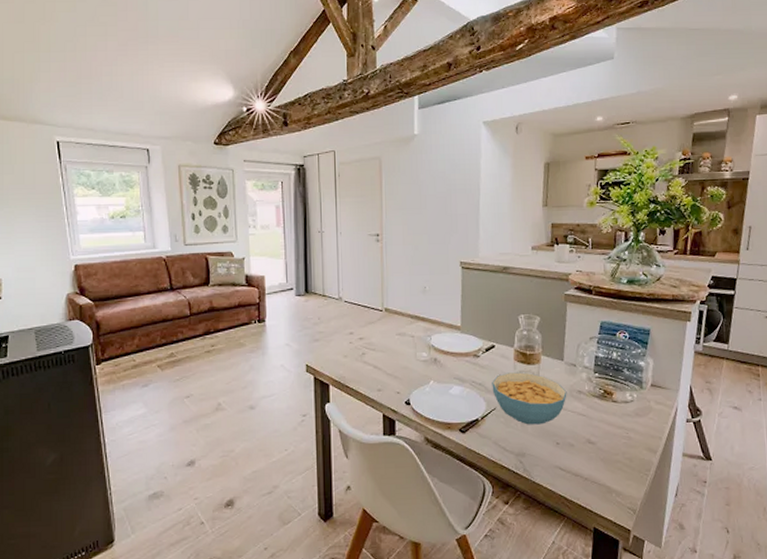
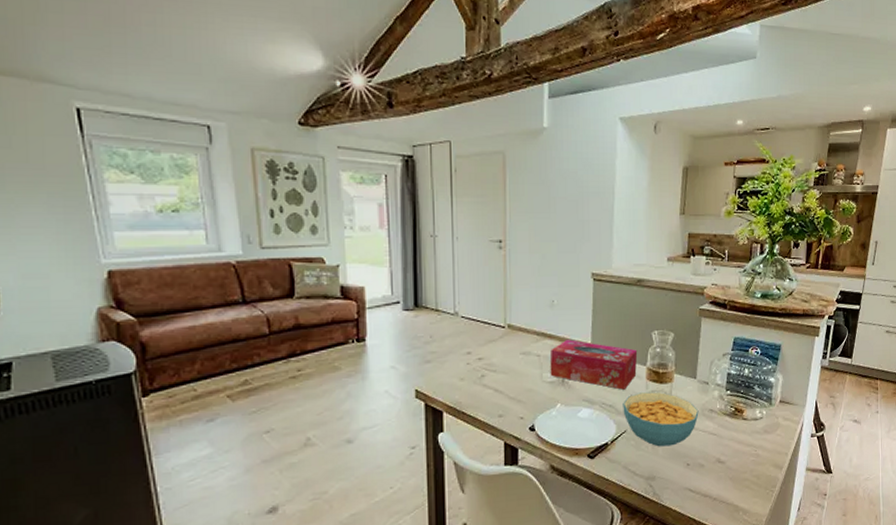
tissue box: none [423,322,505,370] -> present [549,340,638,390]

